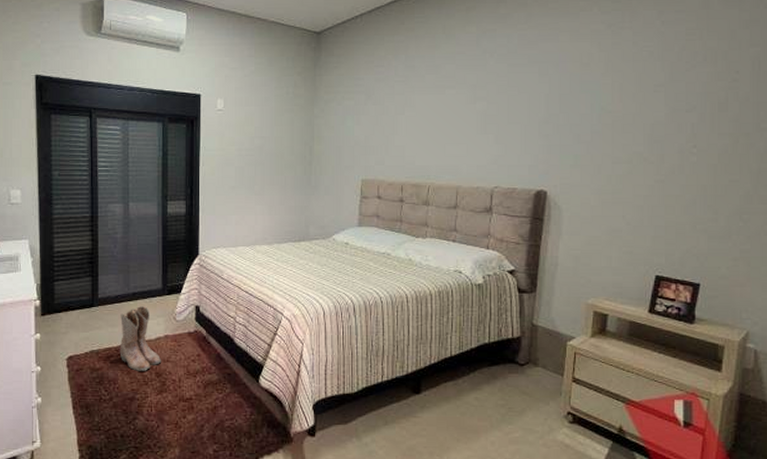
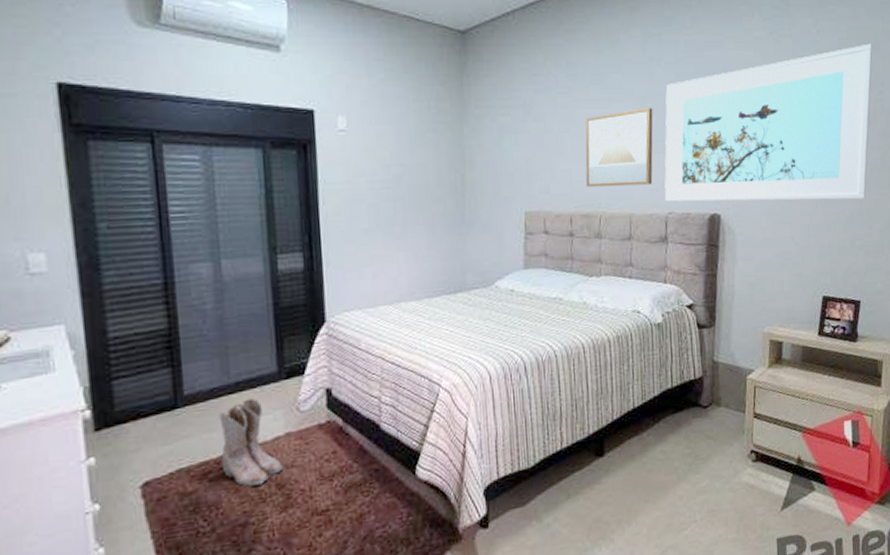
wall art: none [418,94,484,161] -> present [585,108,653,188]
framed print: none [491,32,727,184] -> present [664,43,873,202]

